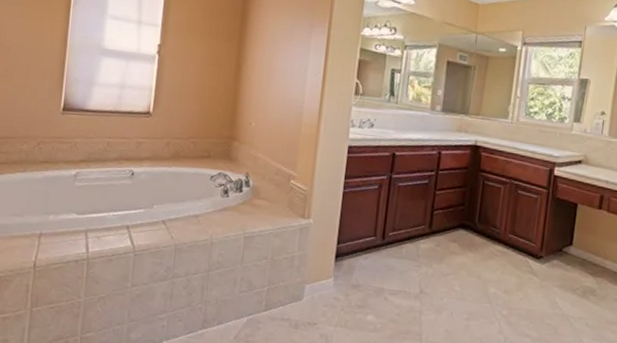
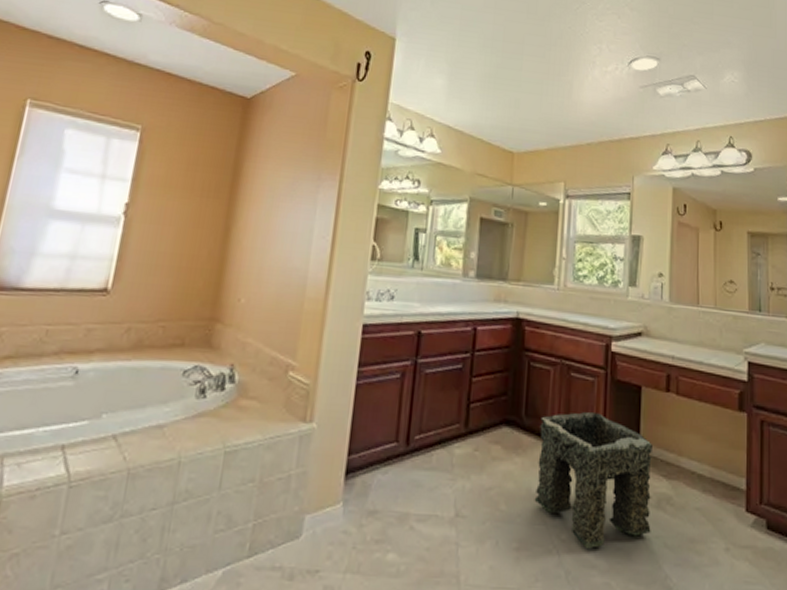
stone arch: none [482,222,583,323] -> present [534,412,652,548]

